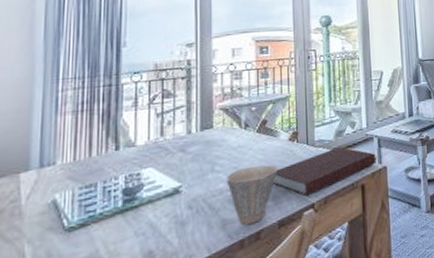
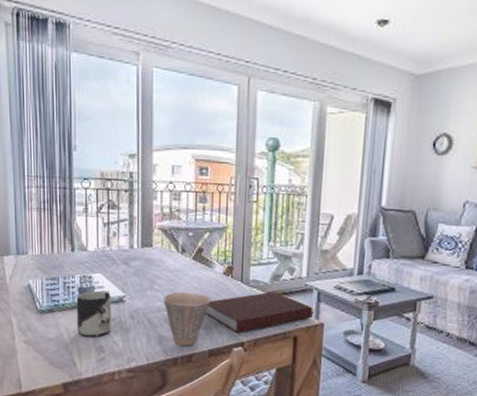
cup: none [118,186,164,245] -> present [76,291,111,337]

